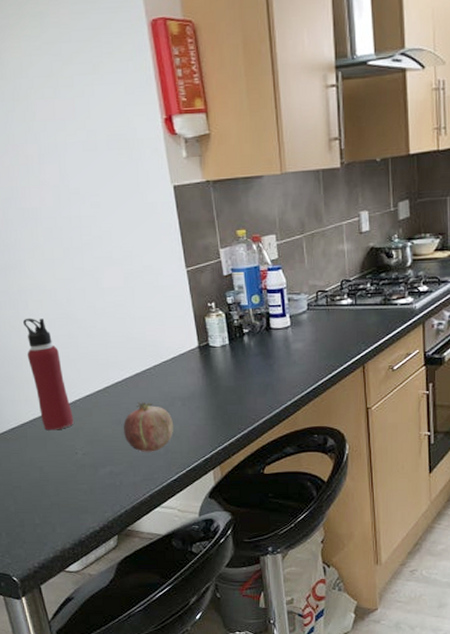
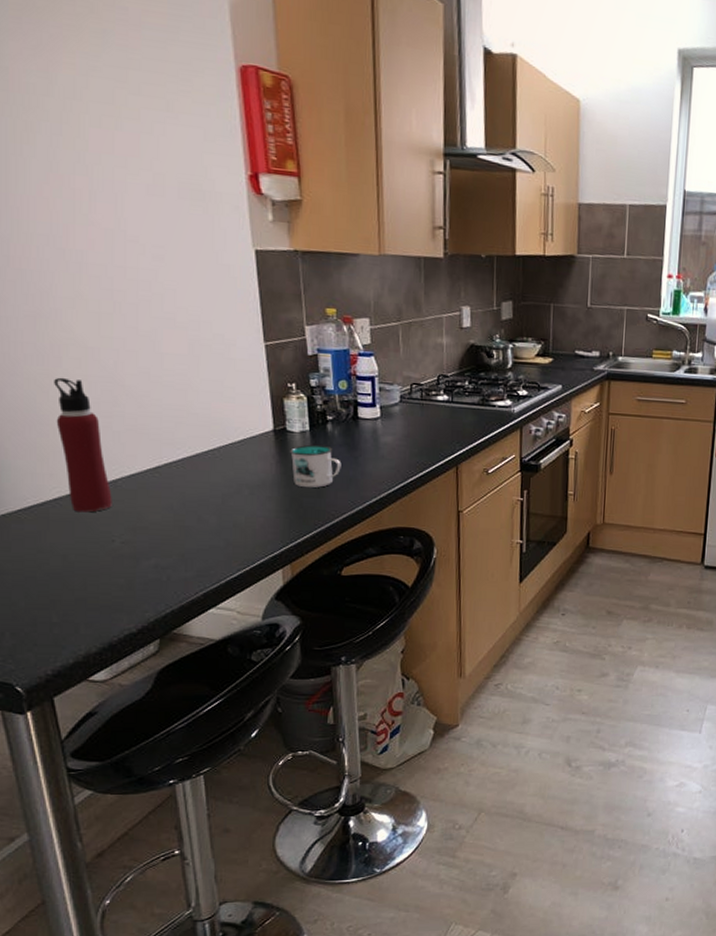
fruit: present [124,402,173,452] -> none [176,487,238,545]
mug: none [213,356,259,397] -> present [290,444,341,488]

